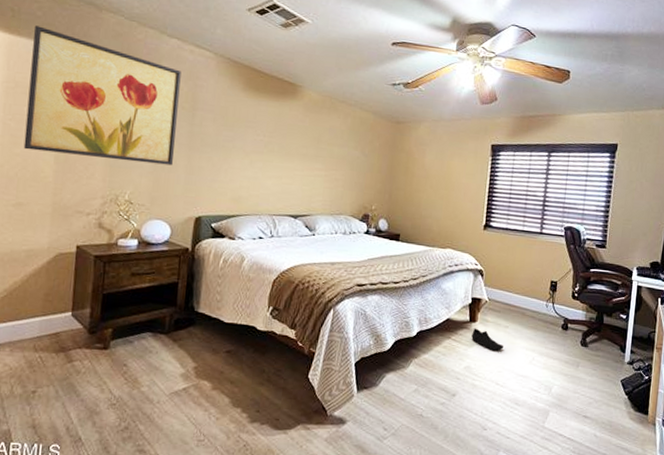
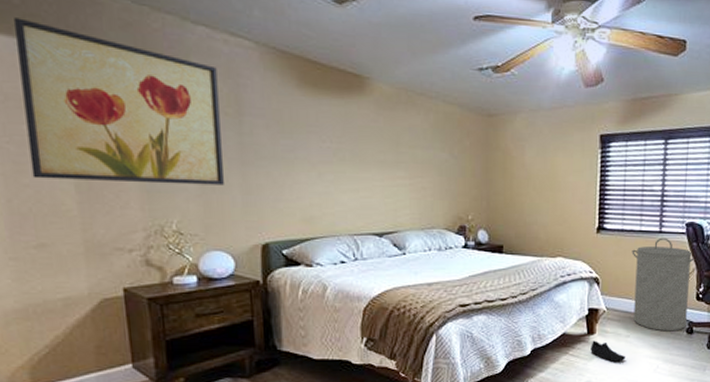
laundry hamper: none [513,238,572,326] -> present [632,237,696,332]

